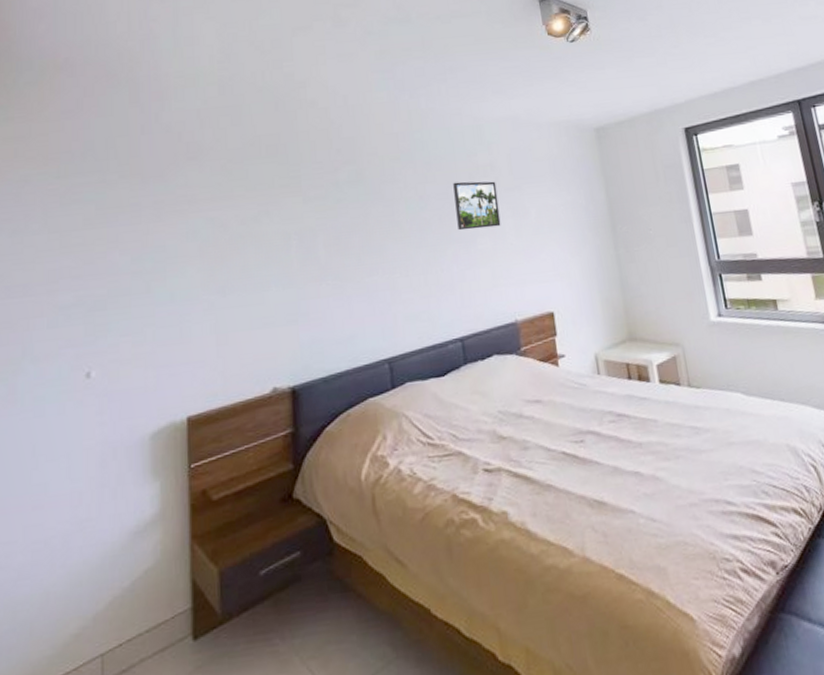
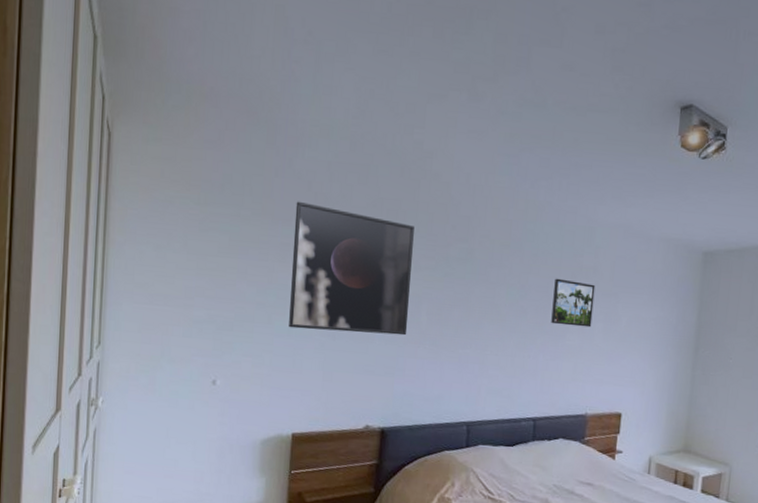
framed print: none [167,154,306,293] -> present [289,201,414,336]

